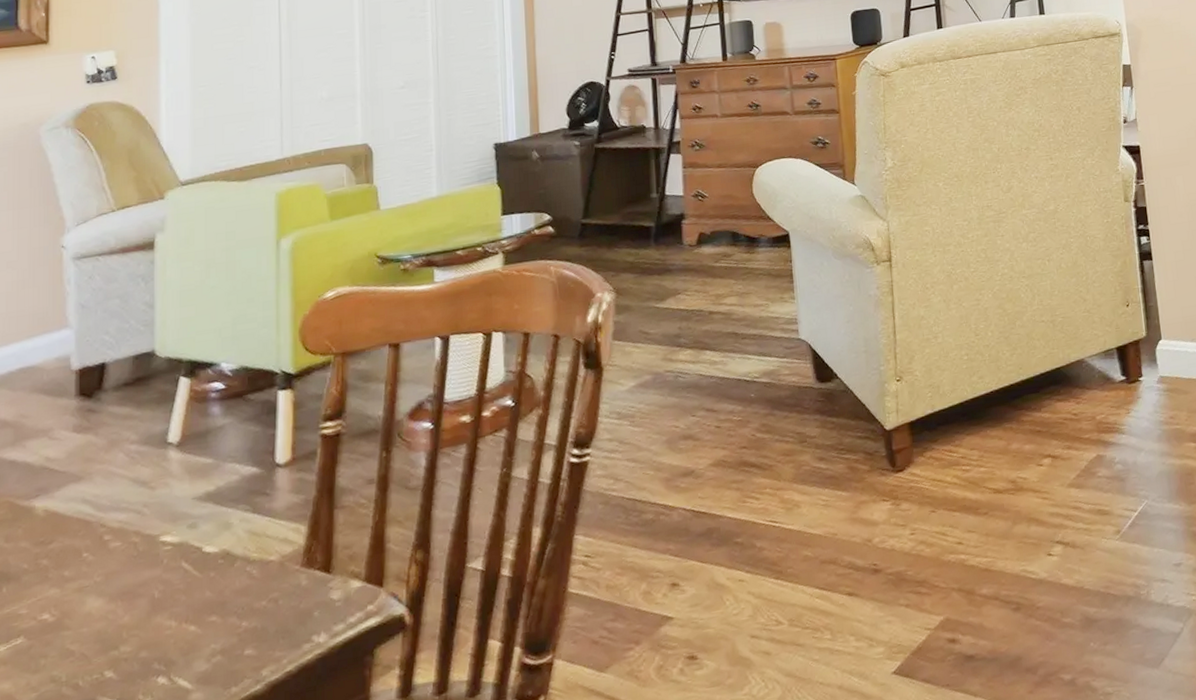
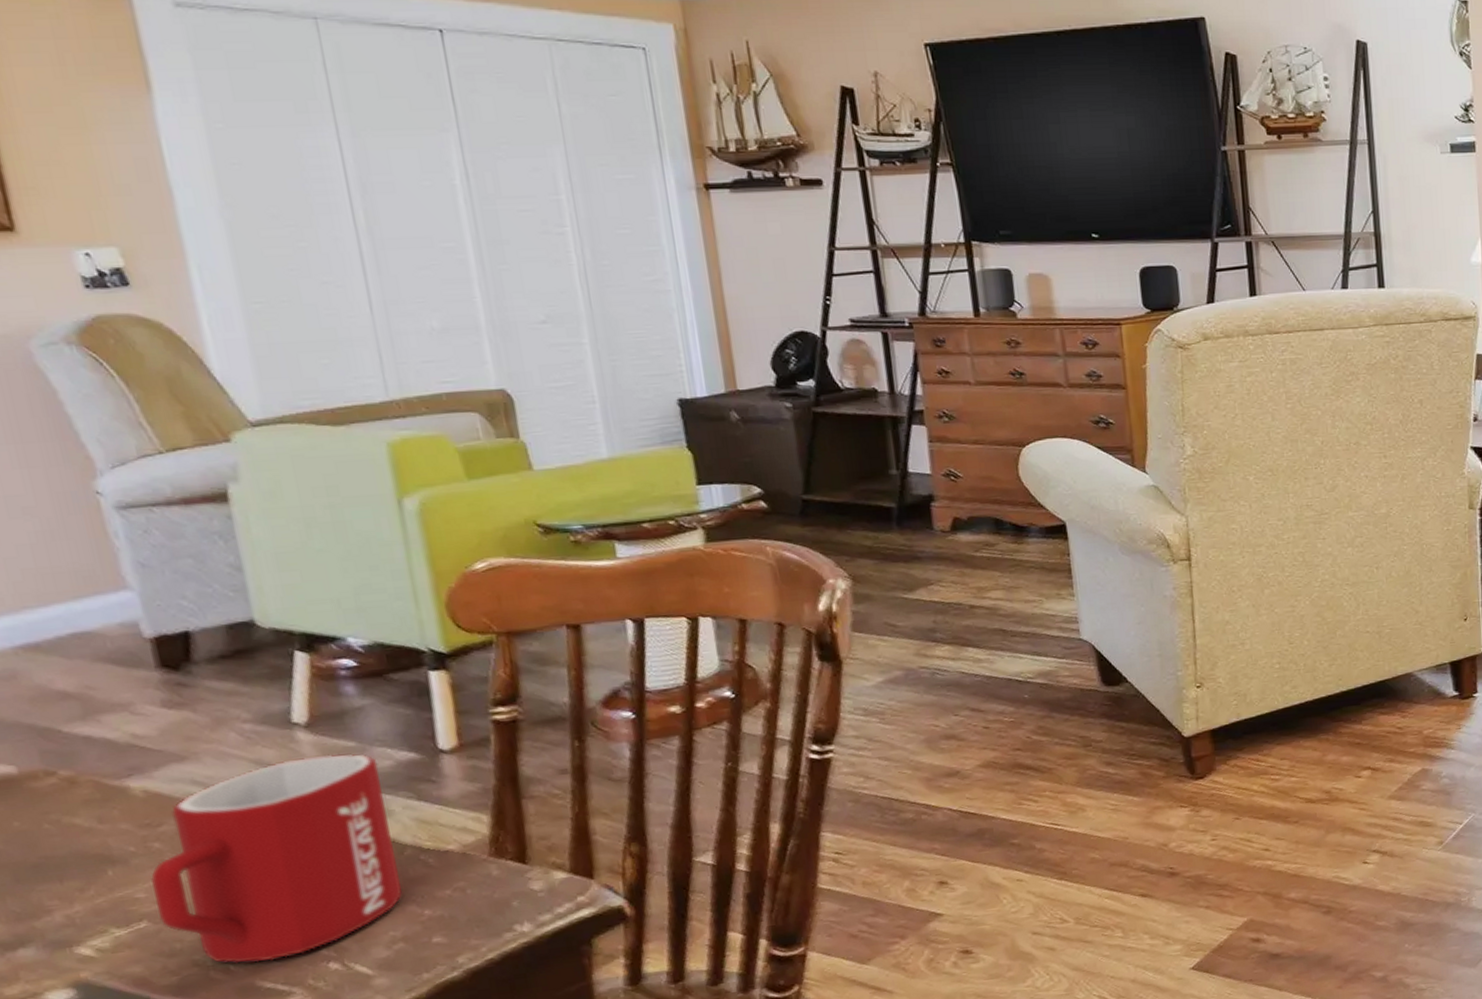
mug: none [33,470,228,679] -> present [150,754,403,964]

